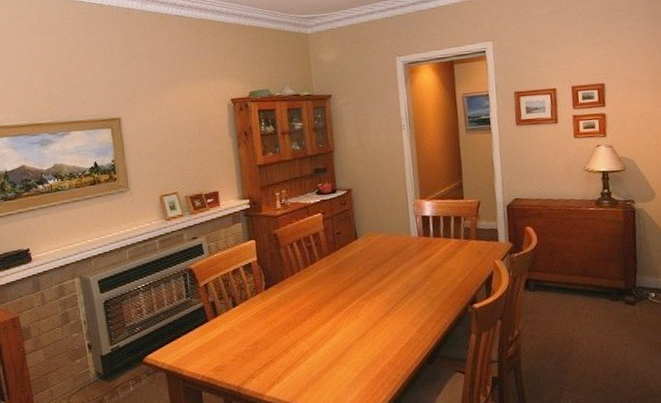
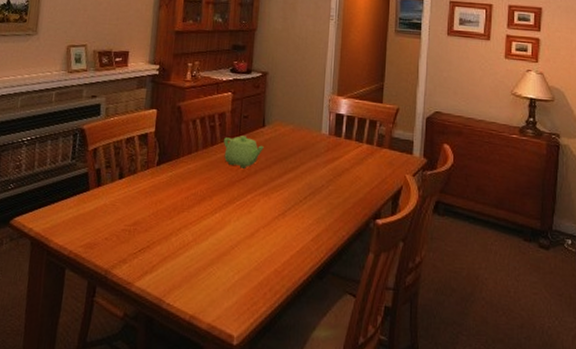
teapot: none [322,250,360,280] -> present [224,136,264,168]

